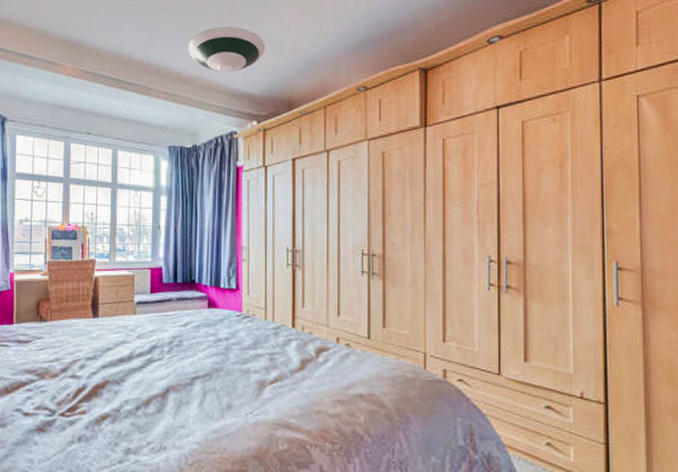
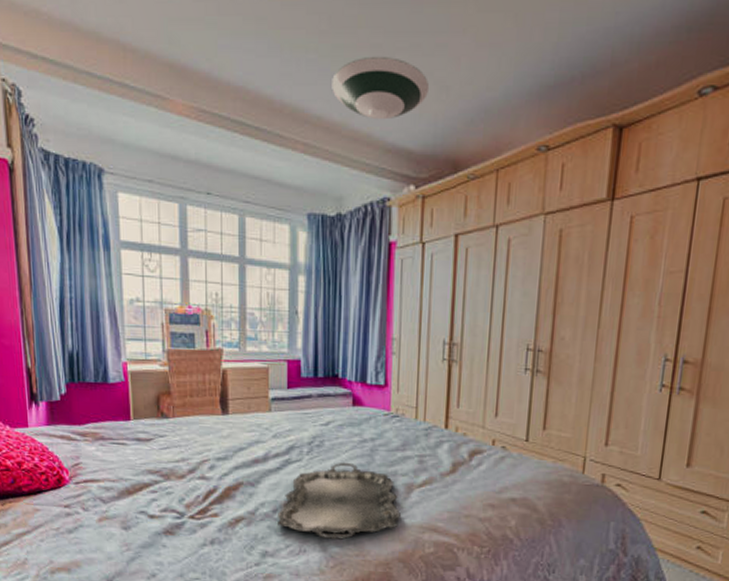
serving tray: none [140,360,254,437] -> present [278,462,400,541]

